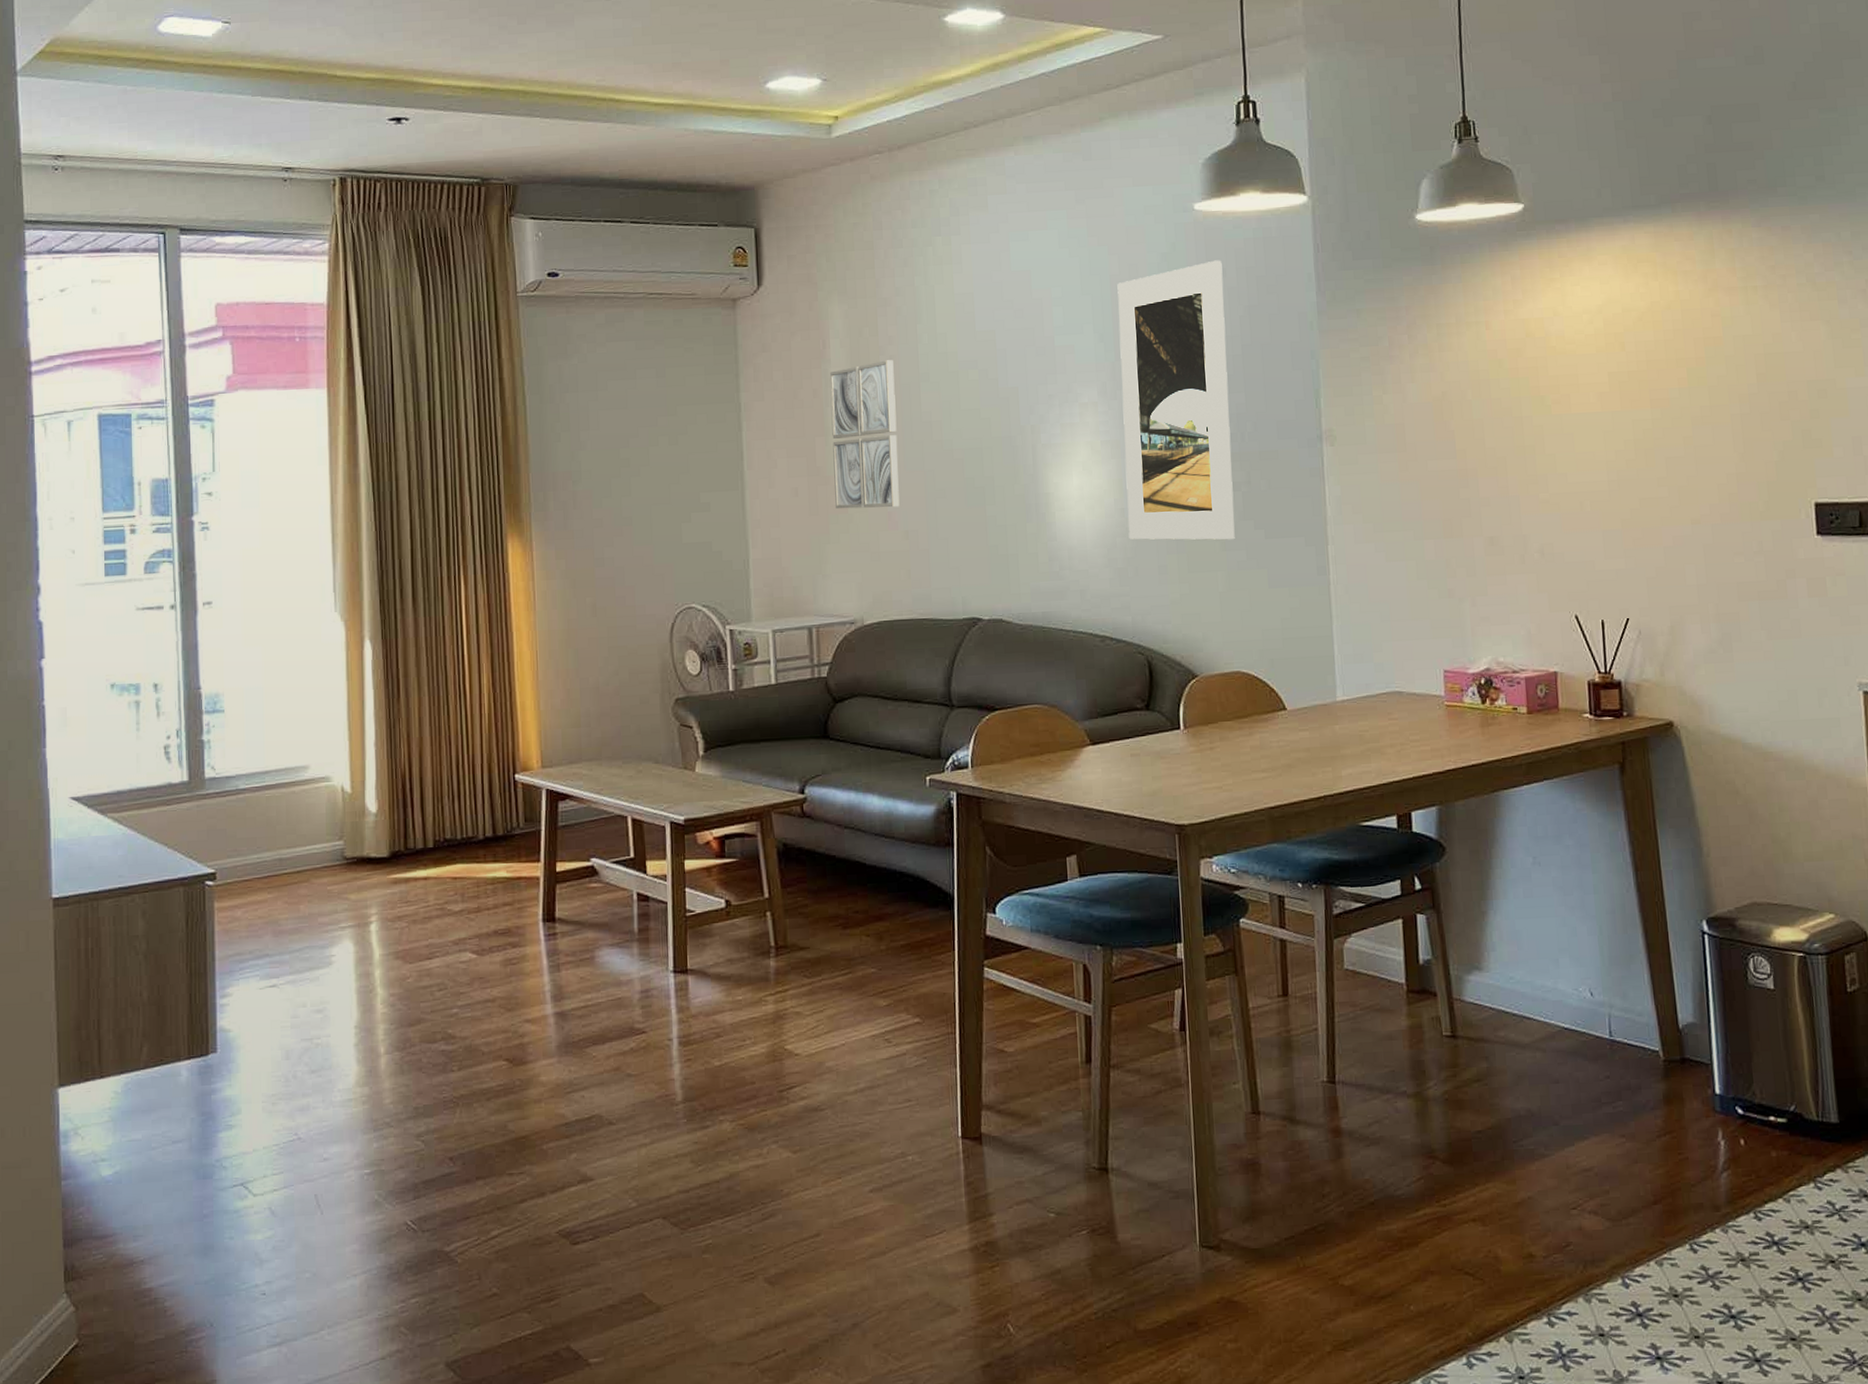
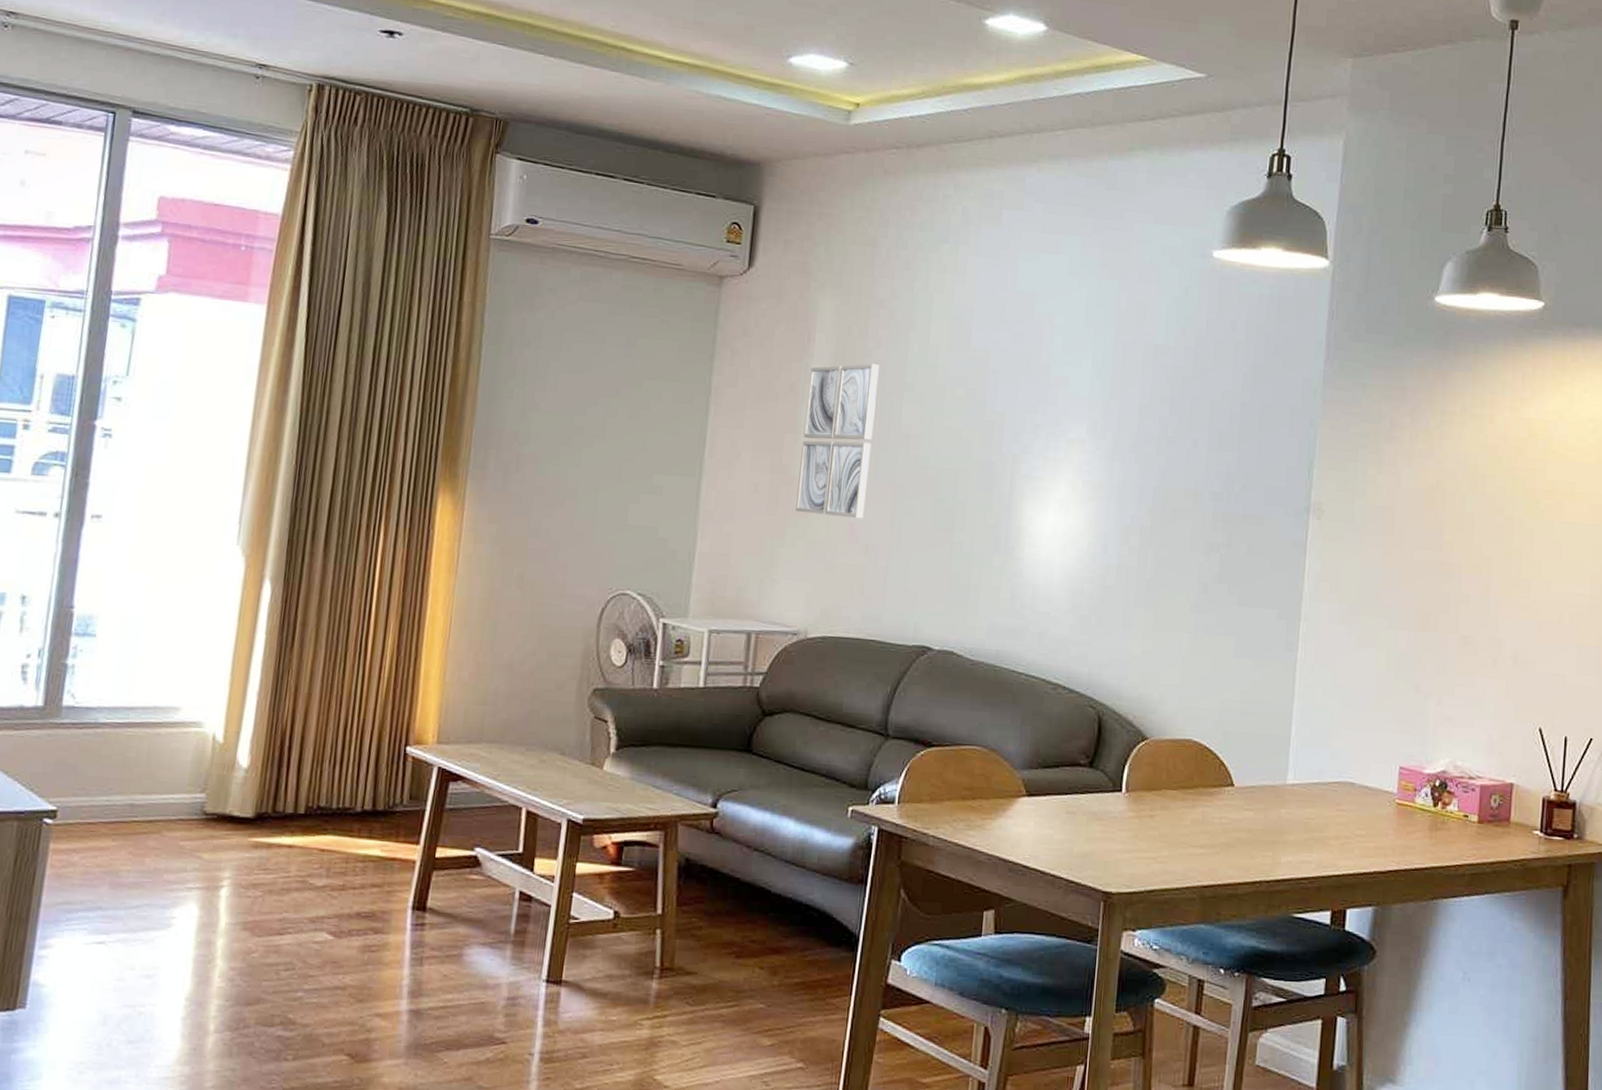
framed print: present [1117,260,1235,540] -> none [1097,311,1233,602]

